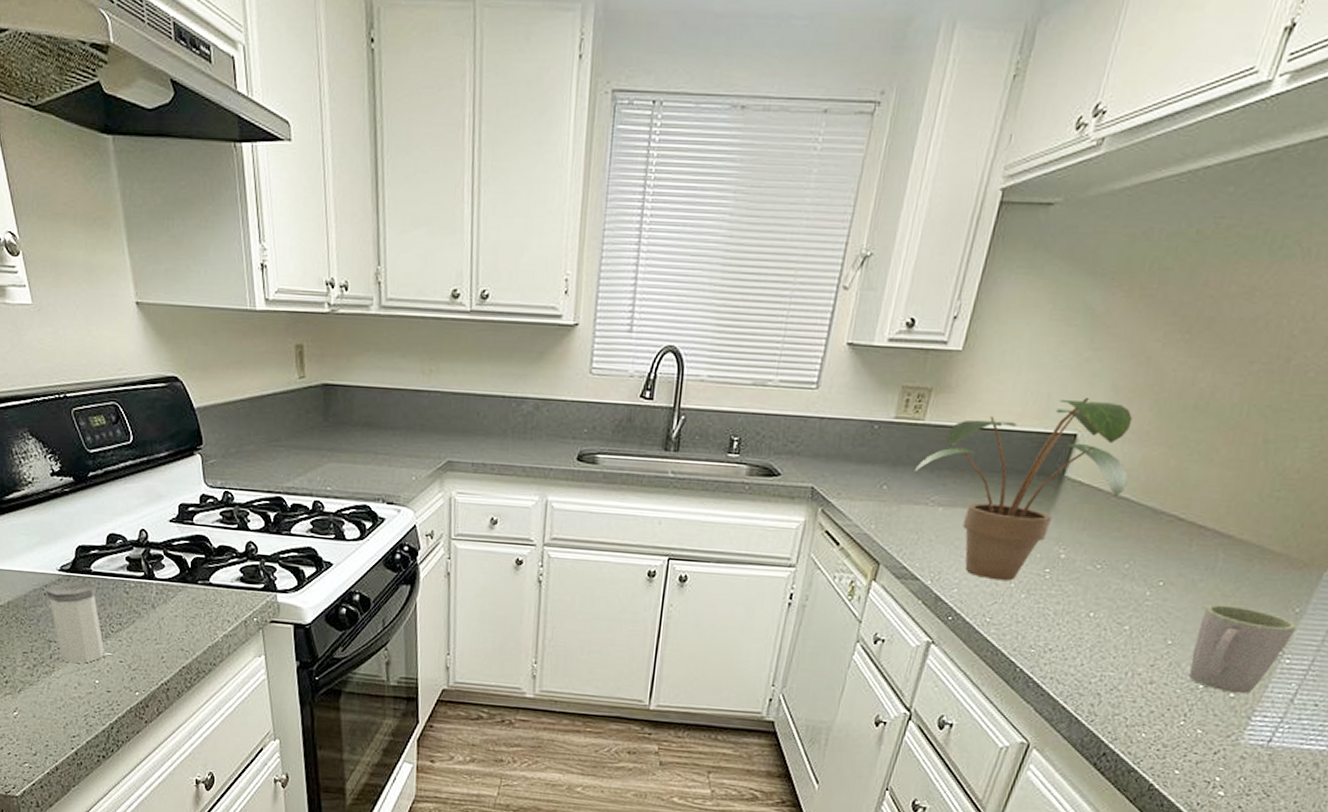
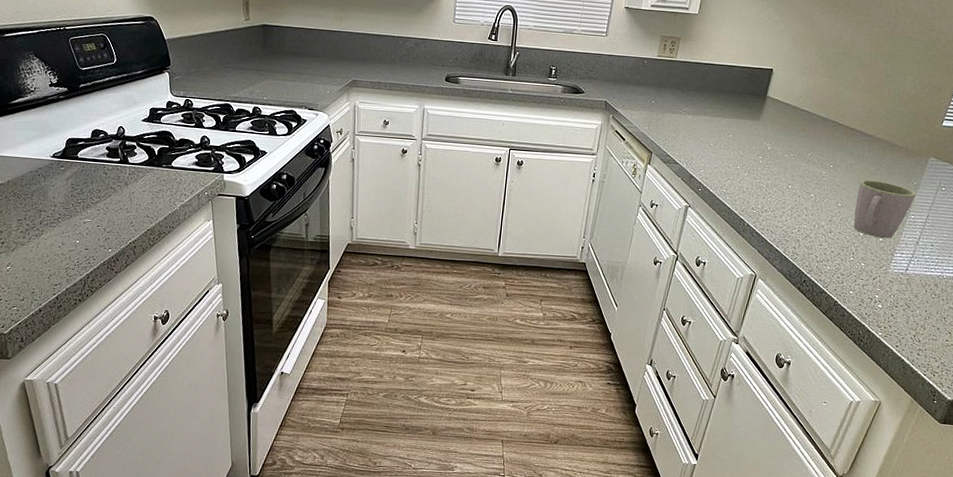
salt shaker: present [47,581,104,664] -> none [40,165,85,228]
potted plant: present [914,396,1133,581] -> none [672,45,806,165]

